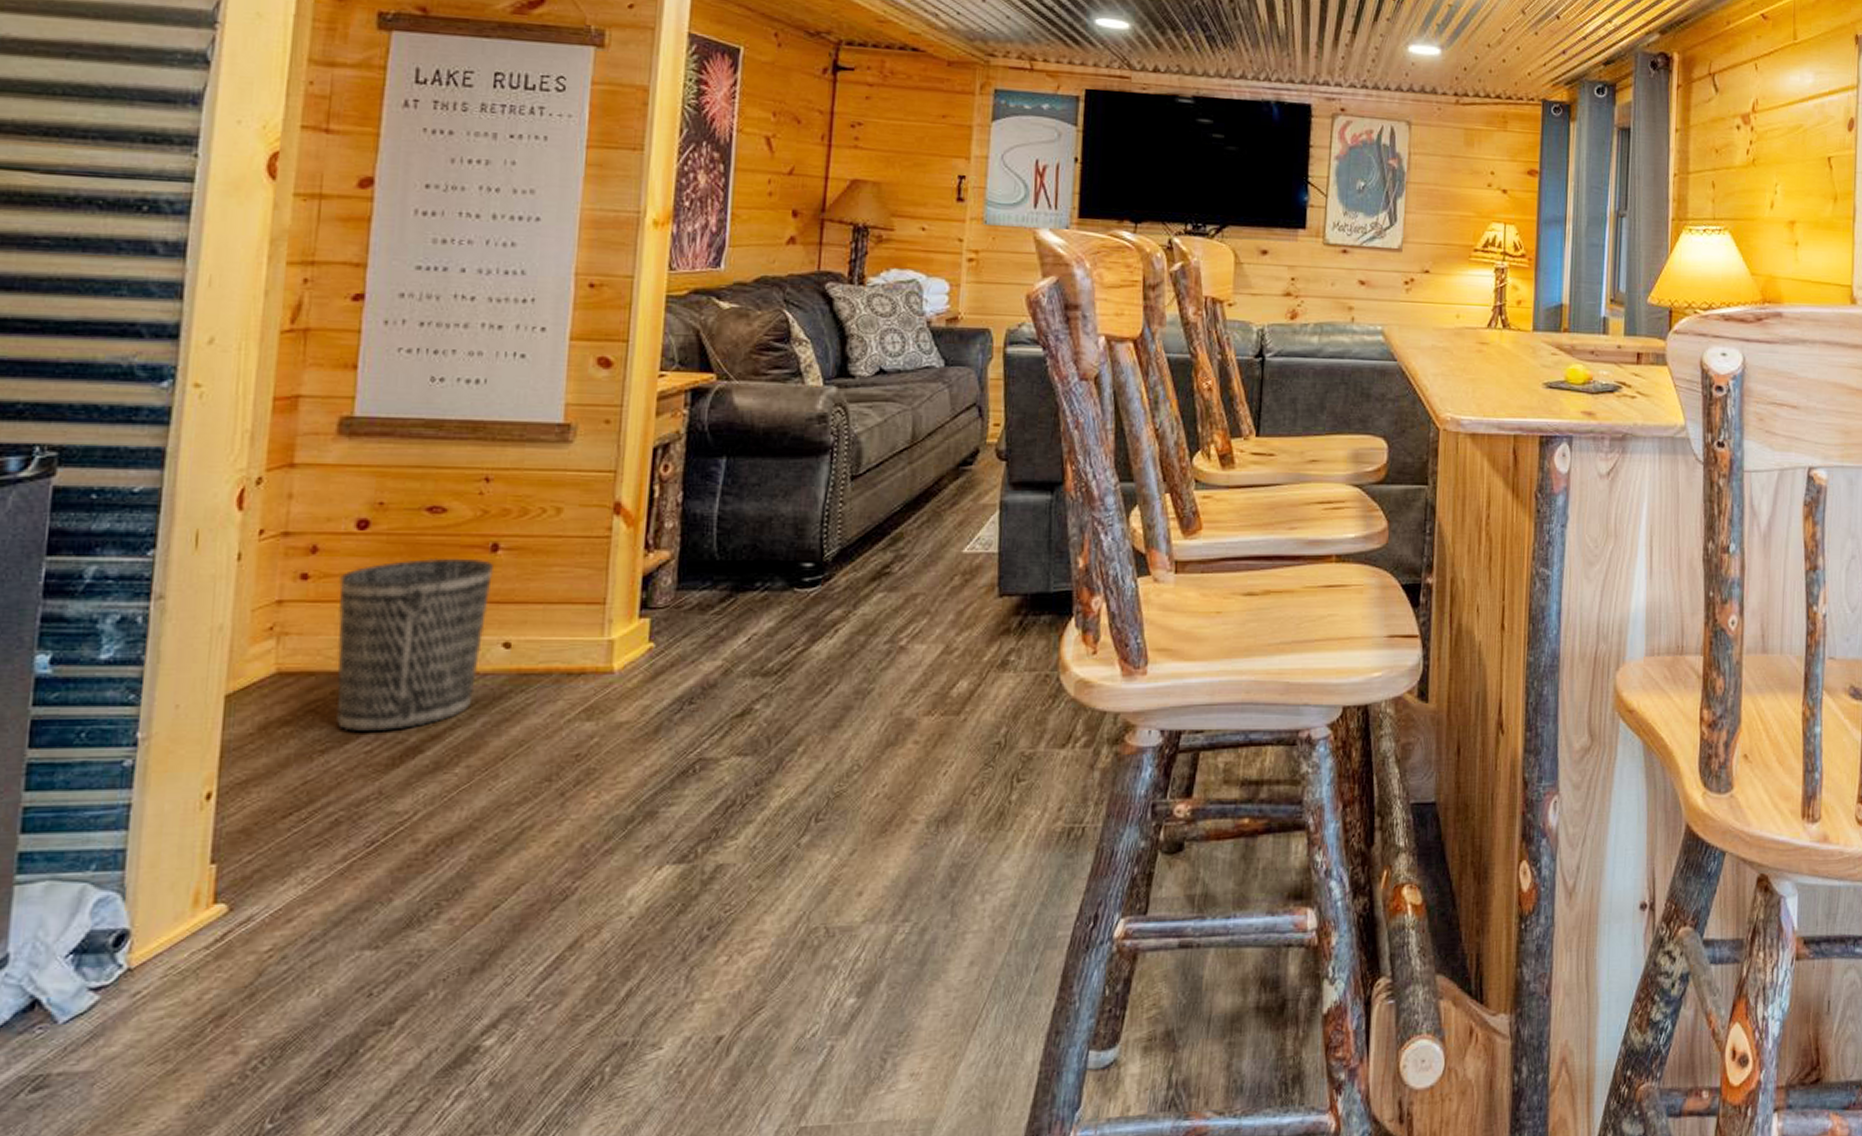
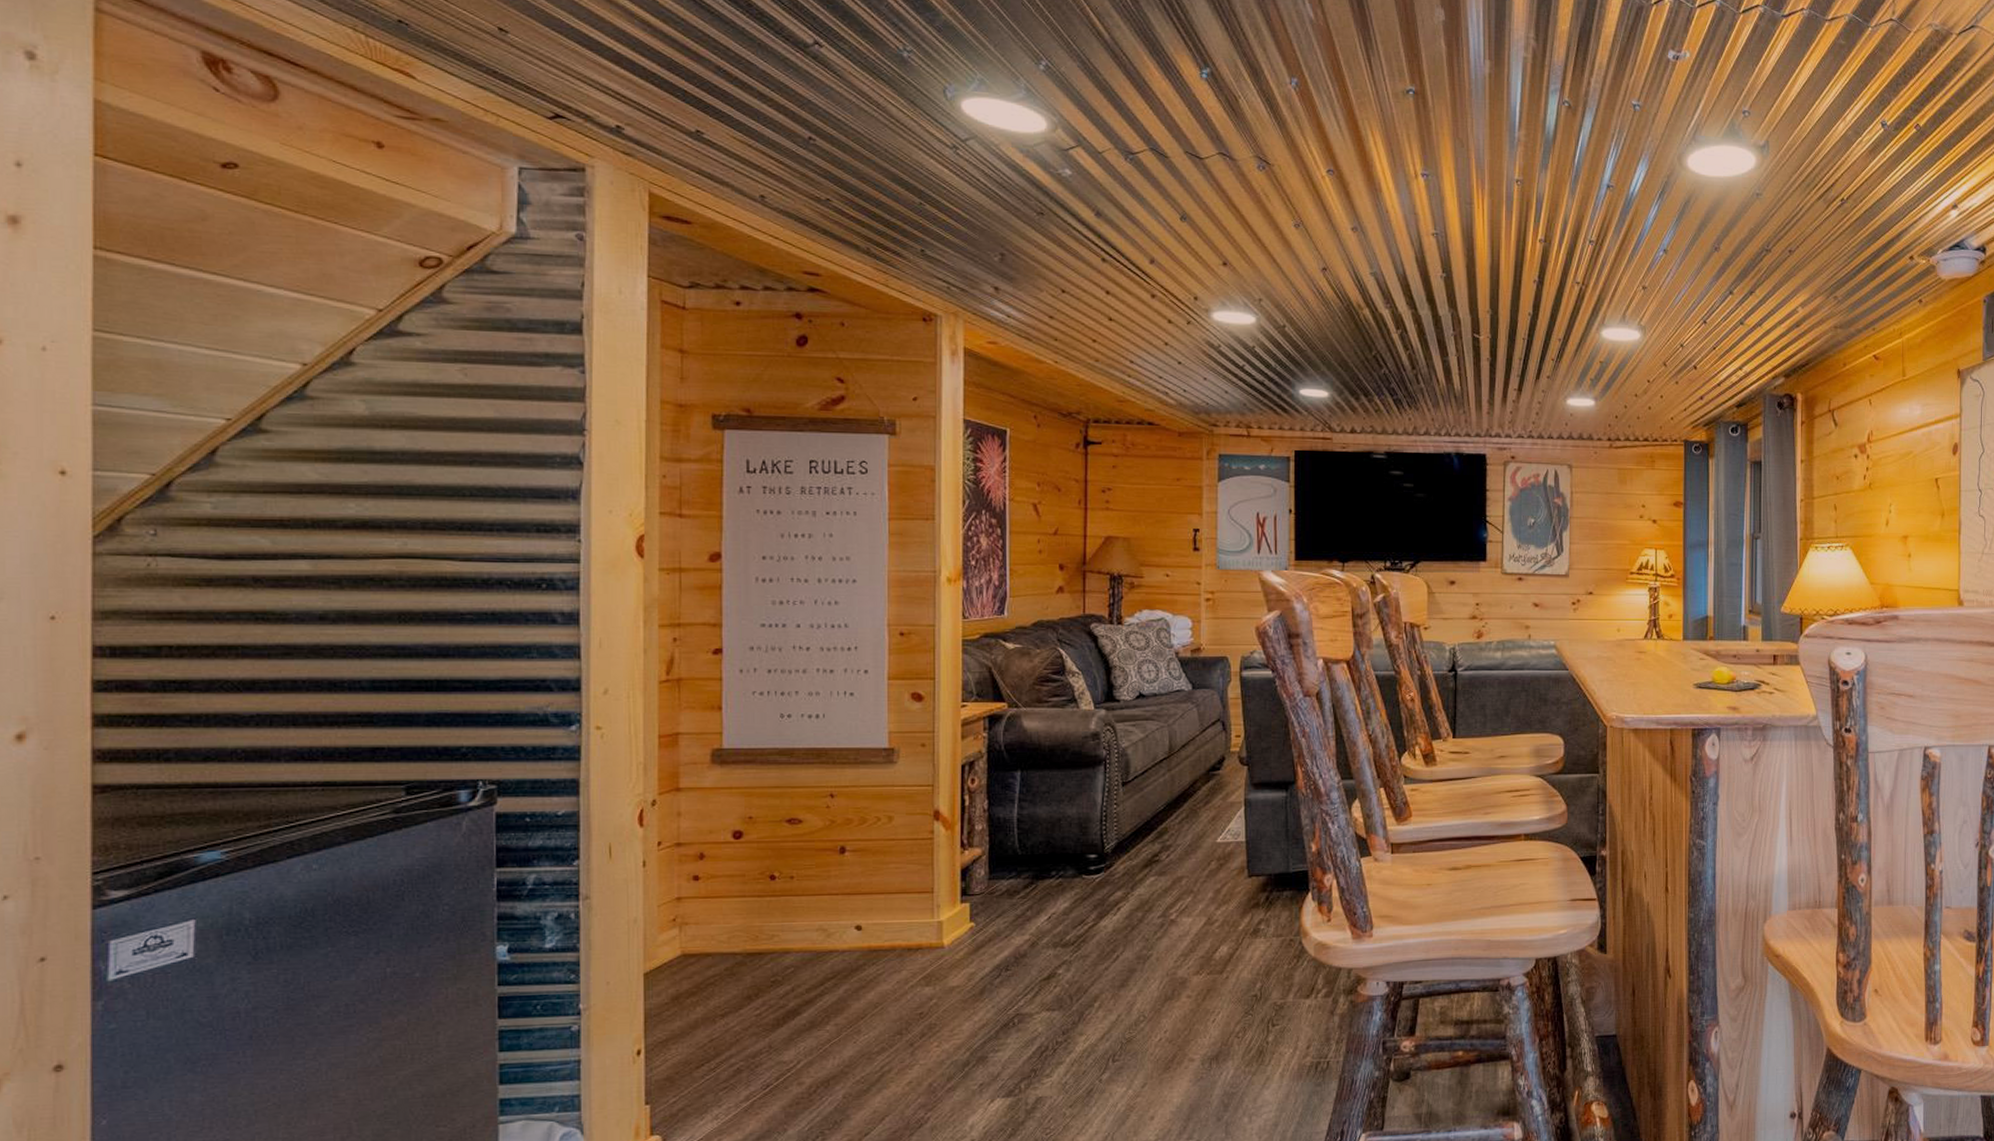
wastebasket: present [336,558,493,732] -> none [724,859,843,999]

